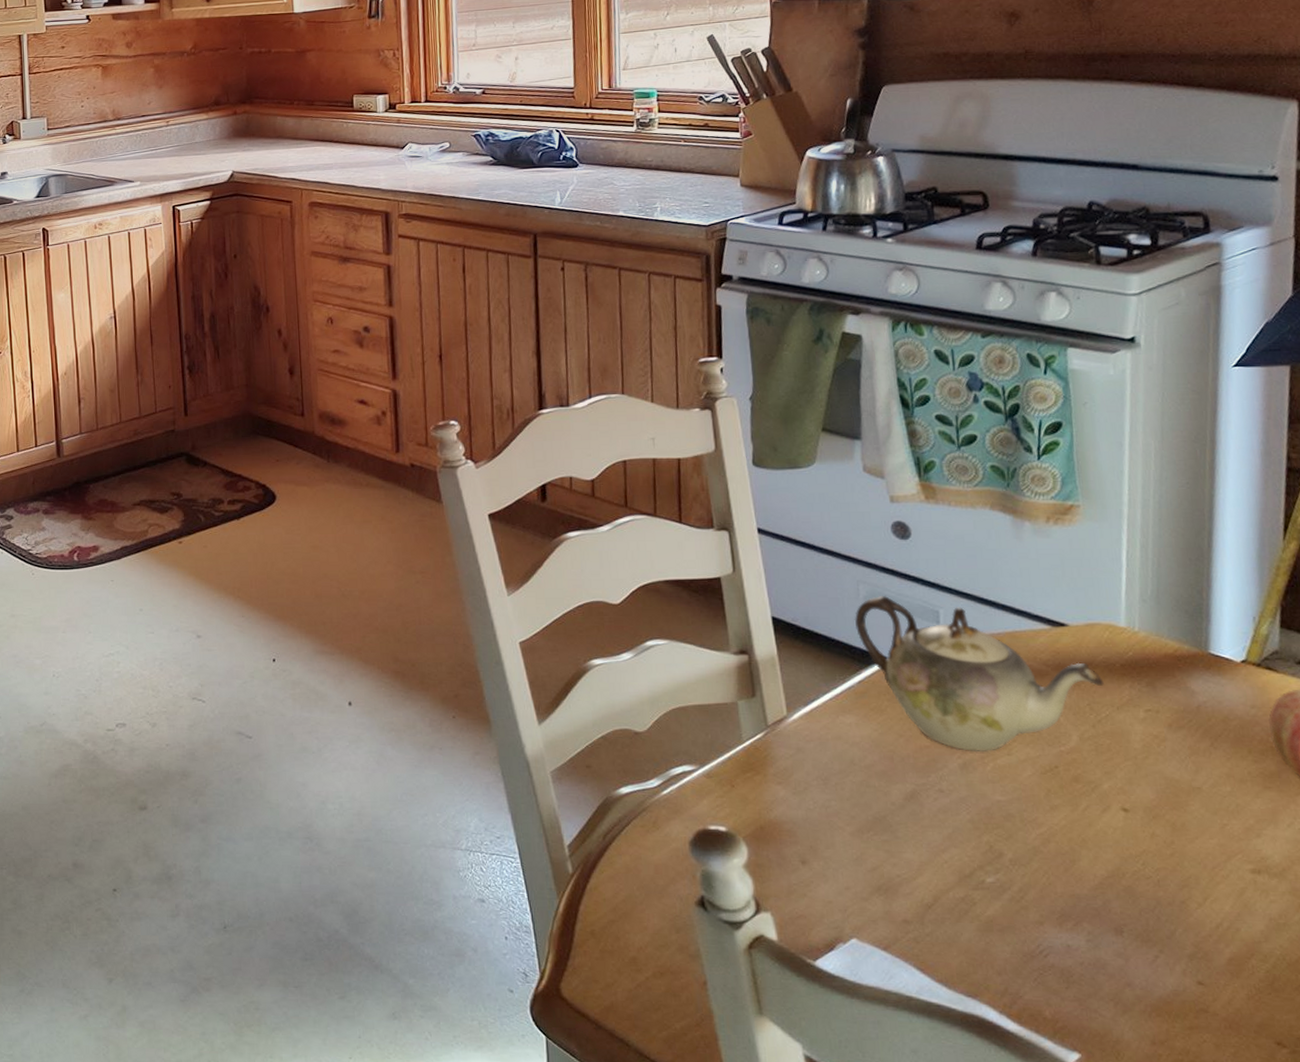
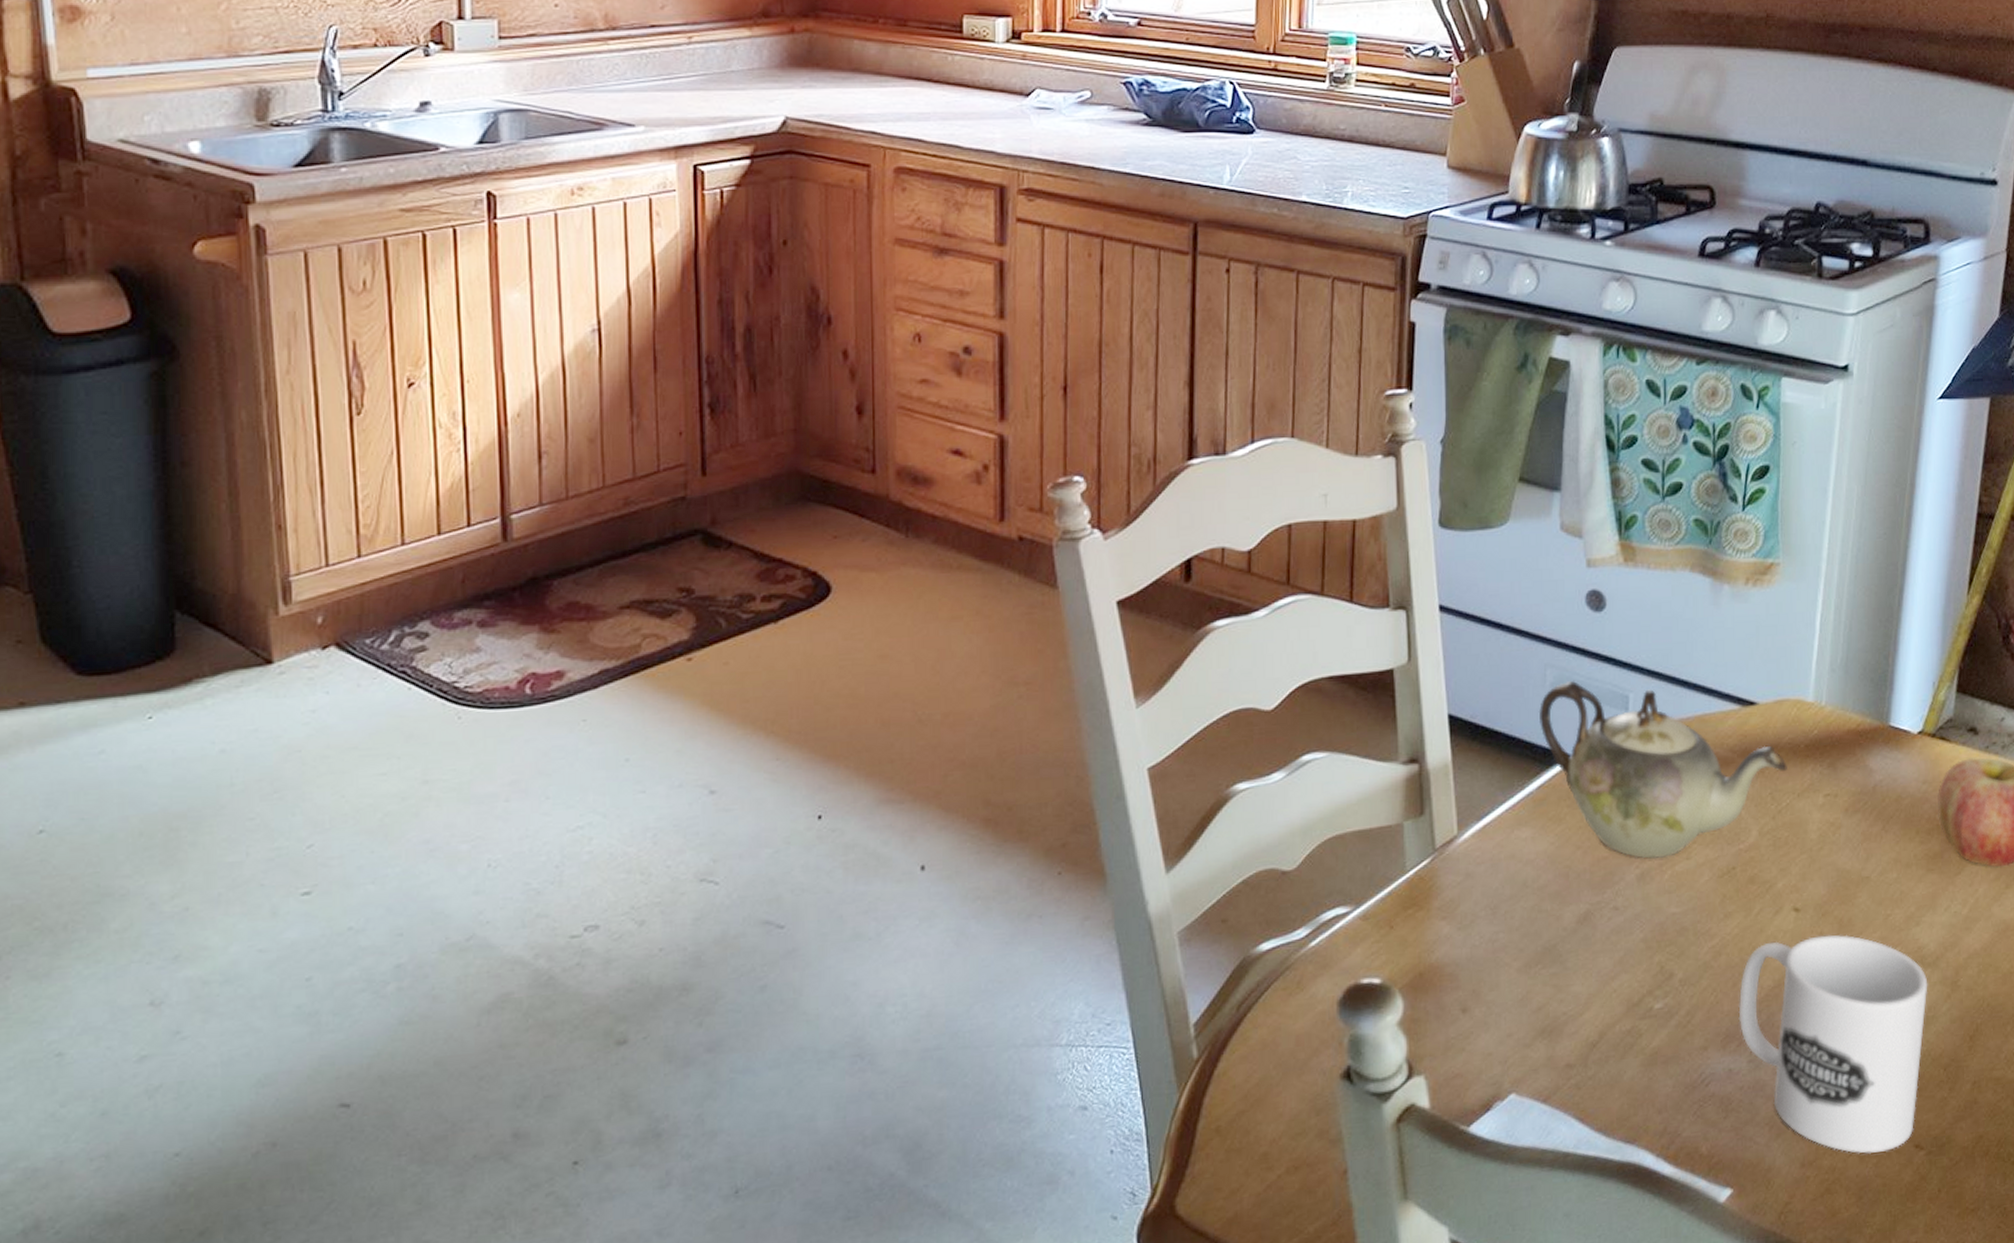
mug: none [1072,835,1276,1043] -> present [1738,934,1928,1154]

